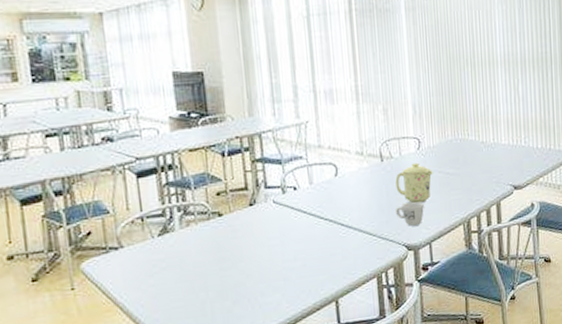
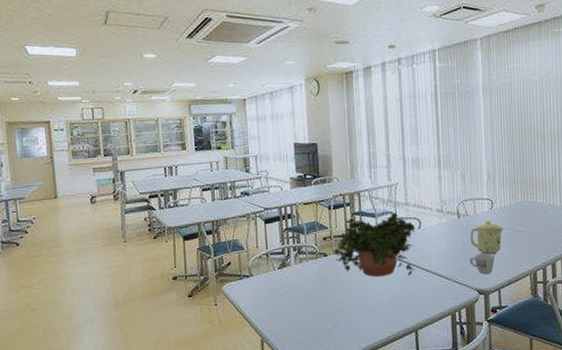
potted plant: none [230,157,333,238] -> present [334,212,416,277]

